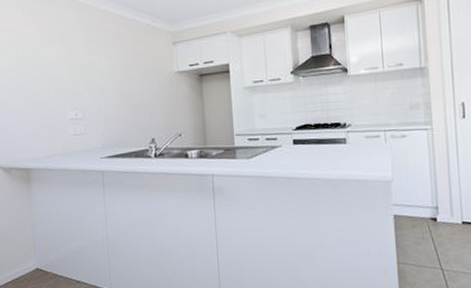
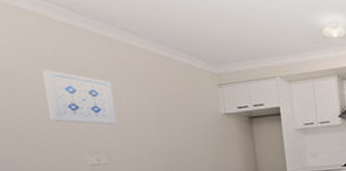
wall art: none [43,36,91,83] -> present [42,69,117,125]

